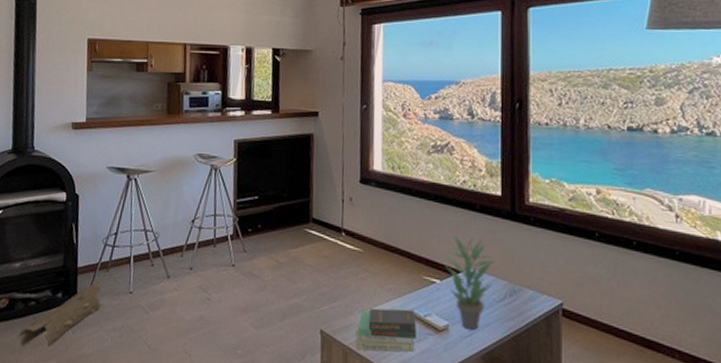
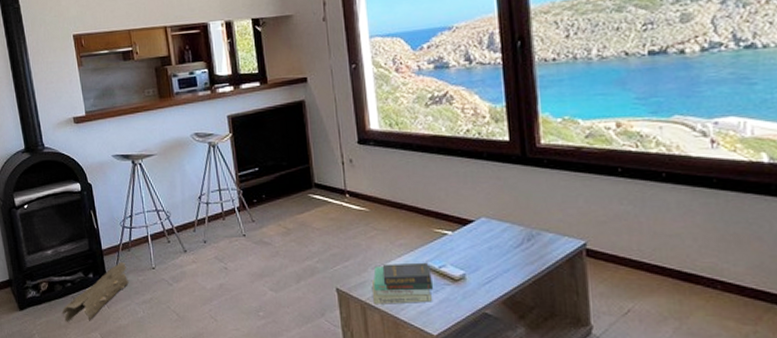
potted plant: present [445,237,494,330] -> none [455,186,509,277]

